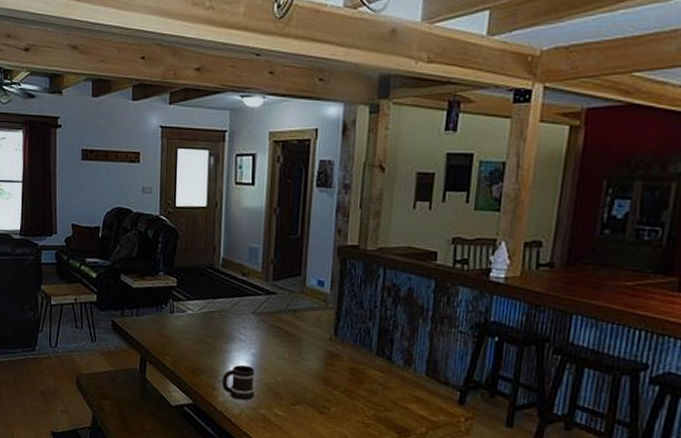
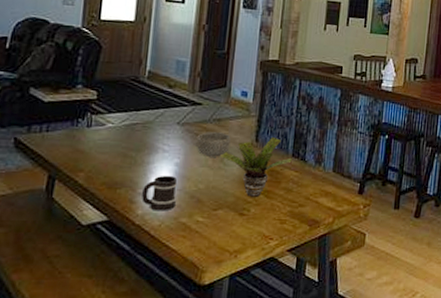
bowl: none [270,322,308,350] -> present [194,131,231,157]
potted plant: none [297,331,376,397] -> present [220,136,292,198]

